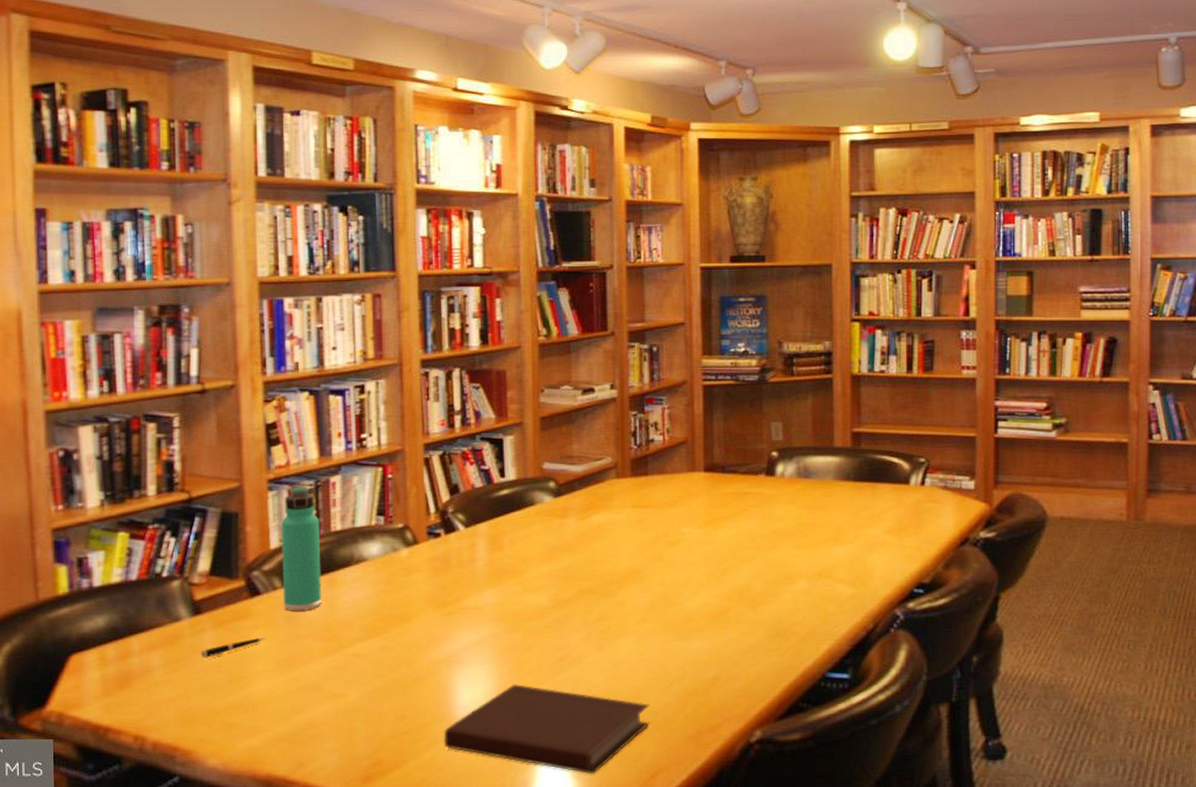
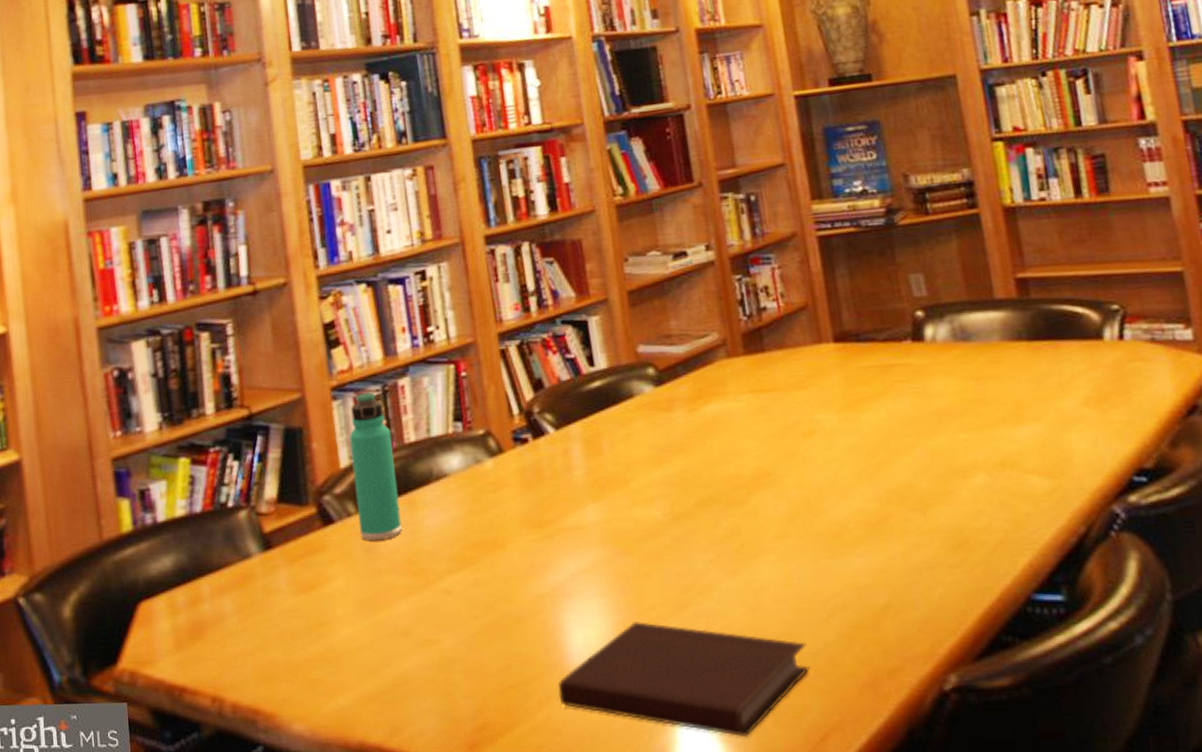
pen: present [201,638,266,659] -> none [275,574,345,602]

